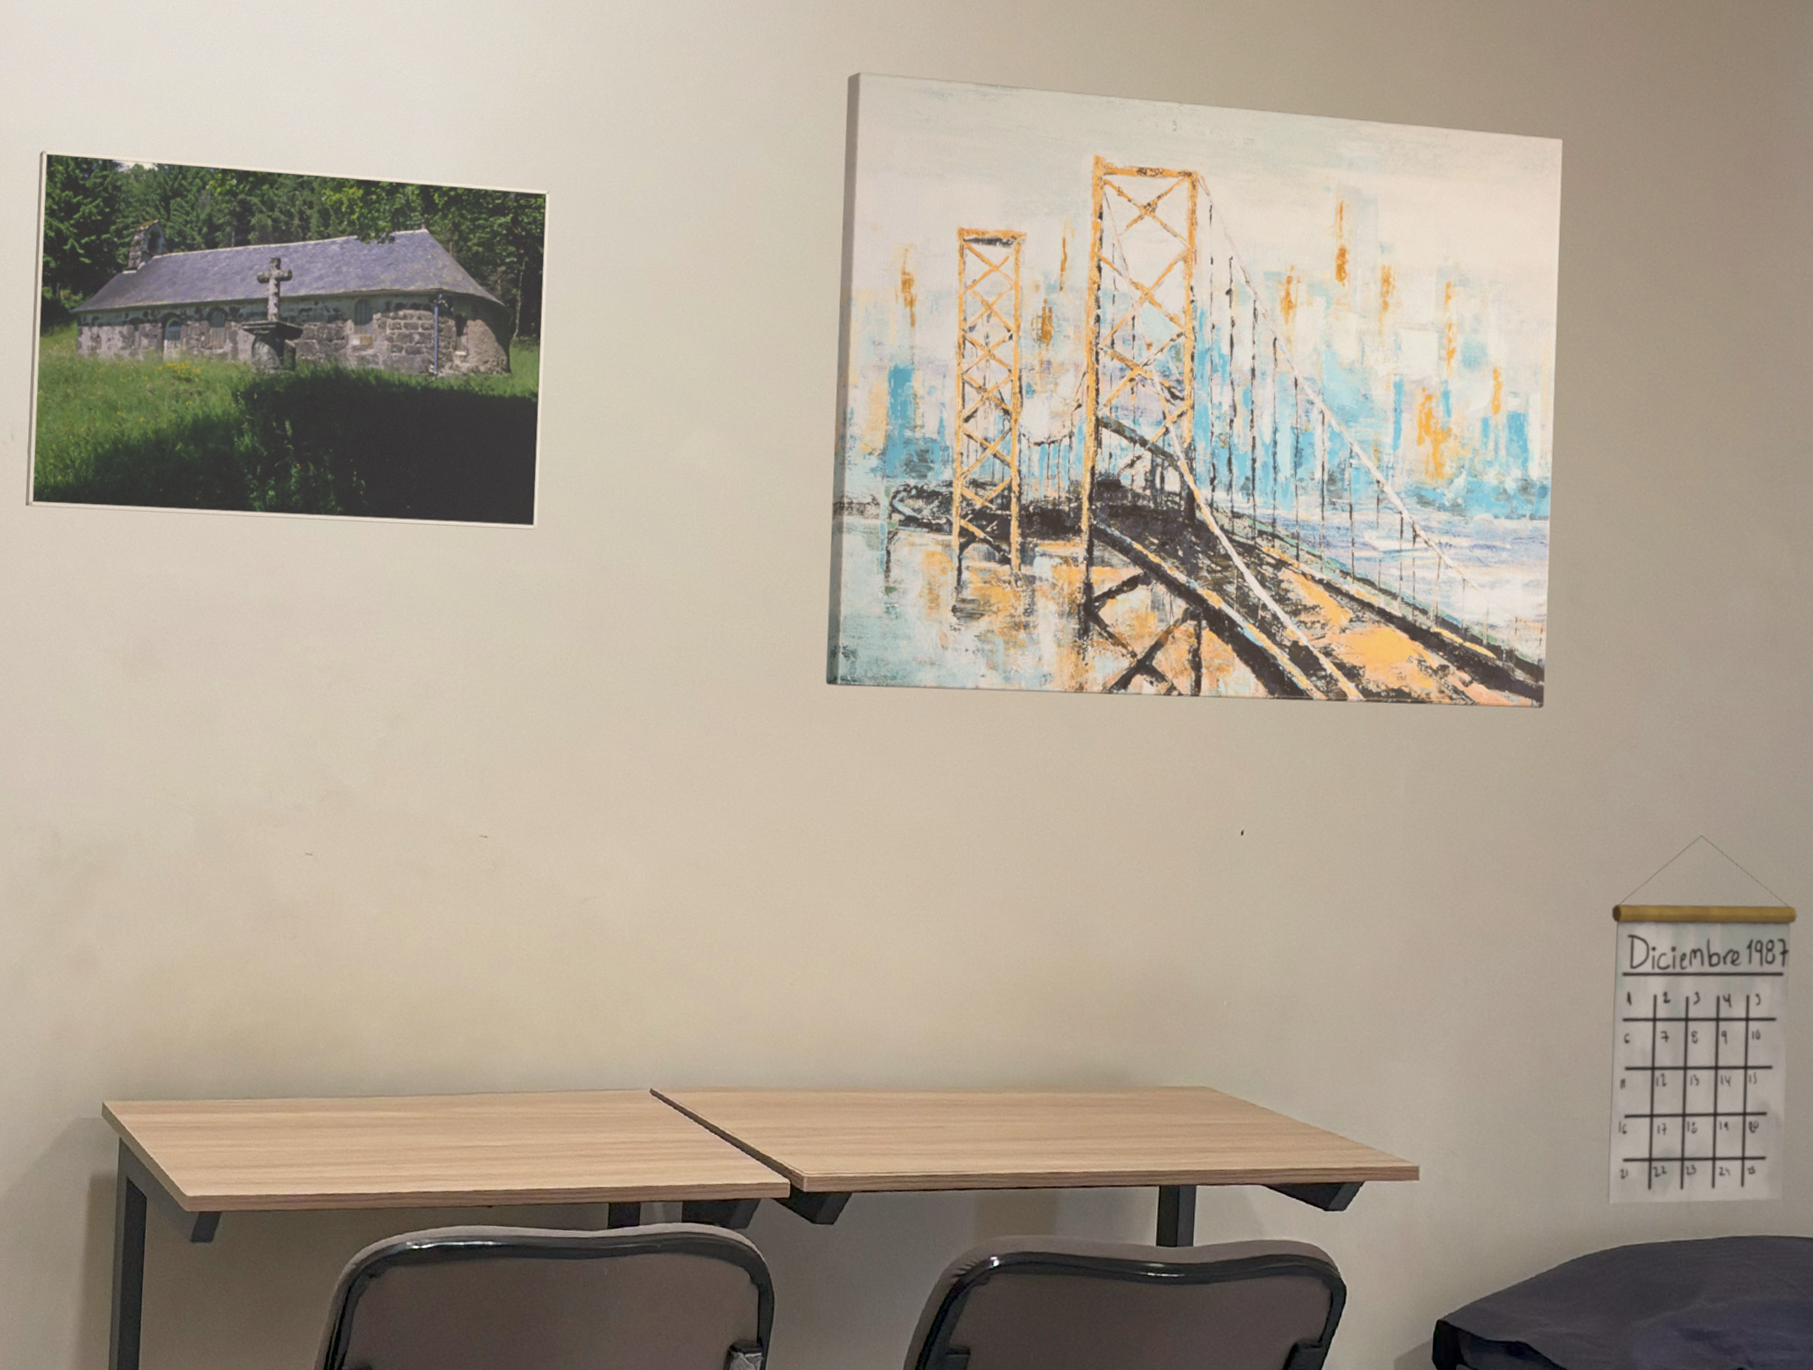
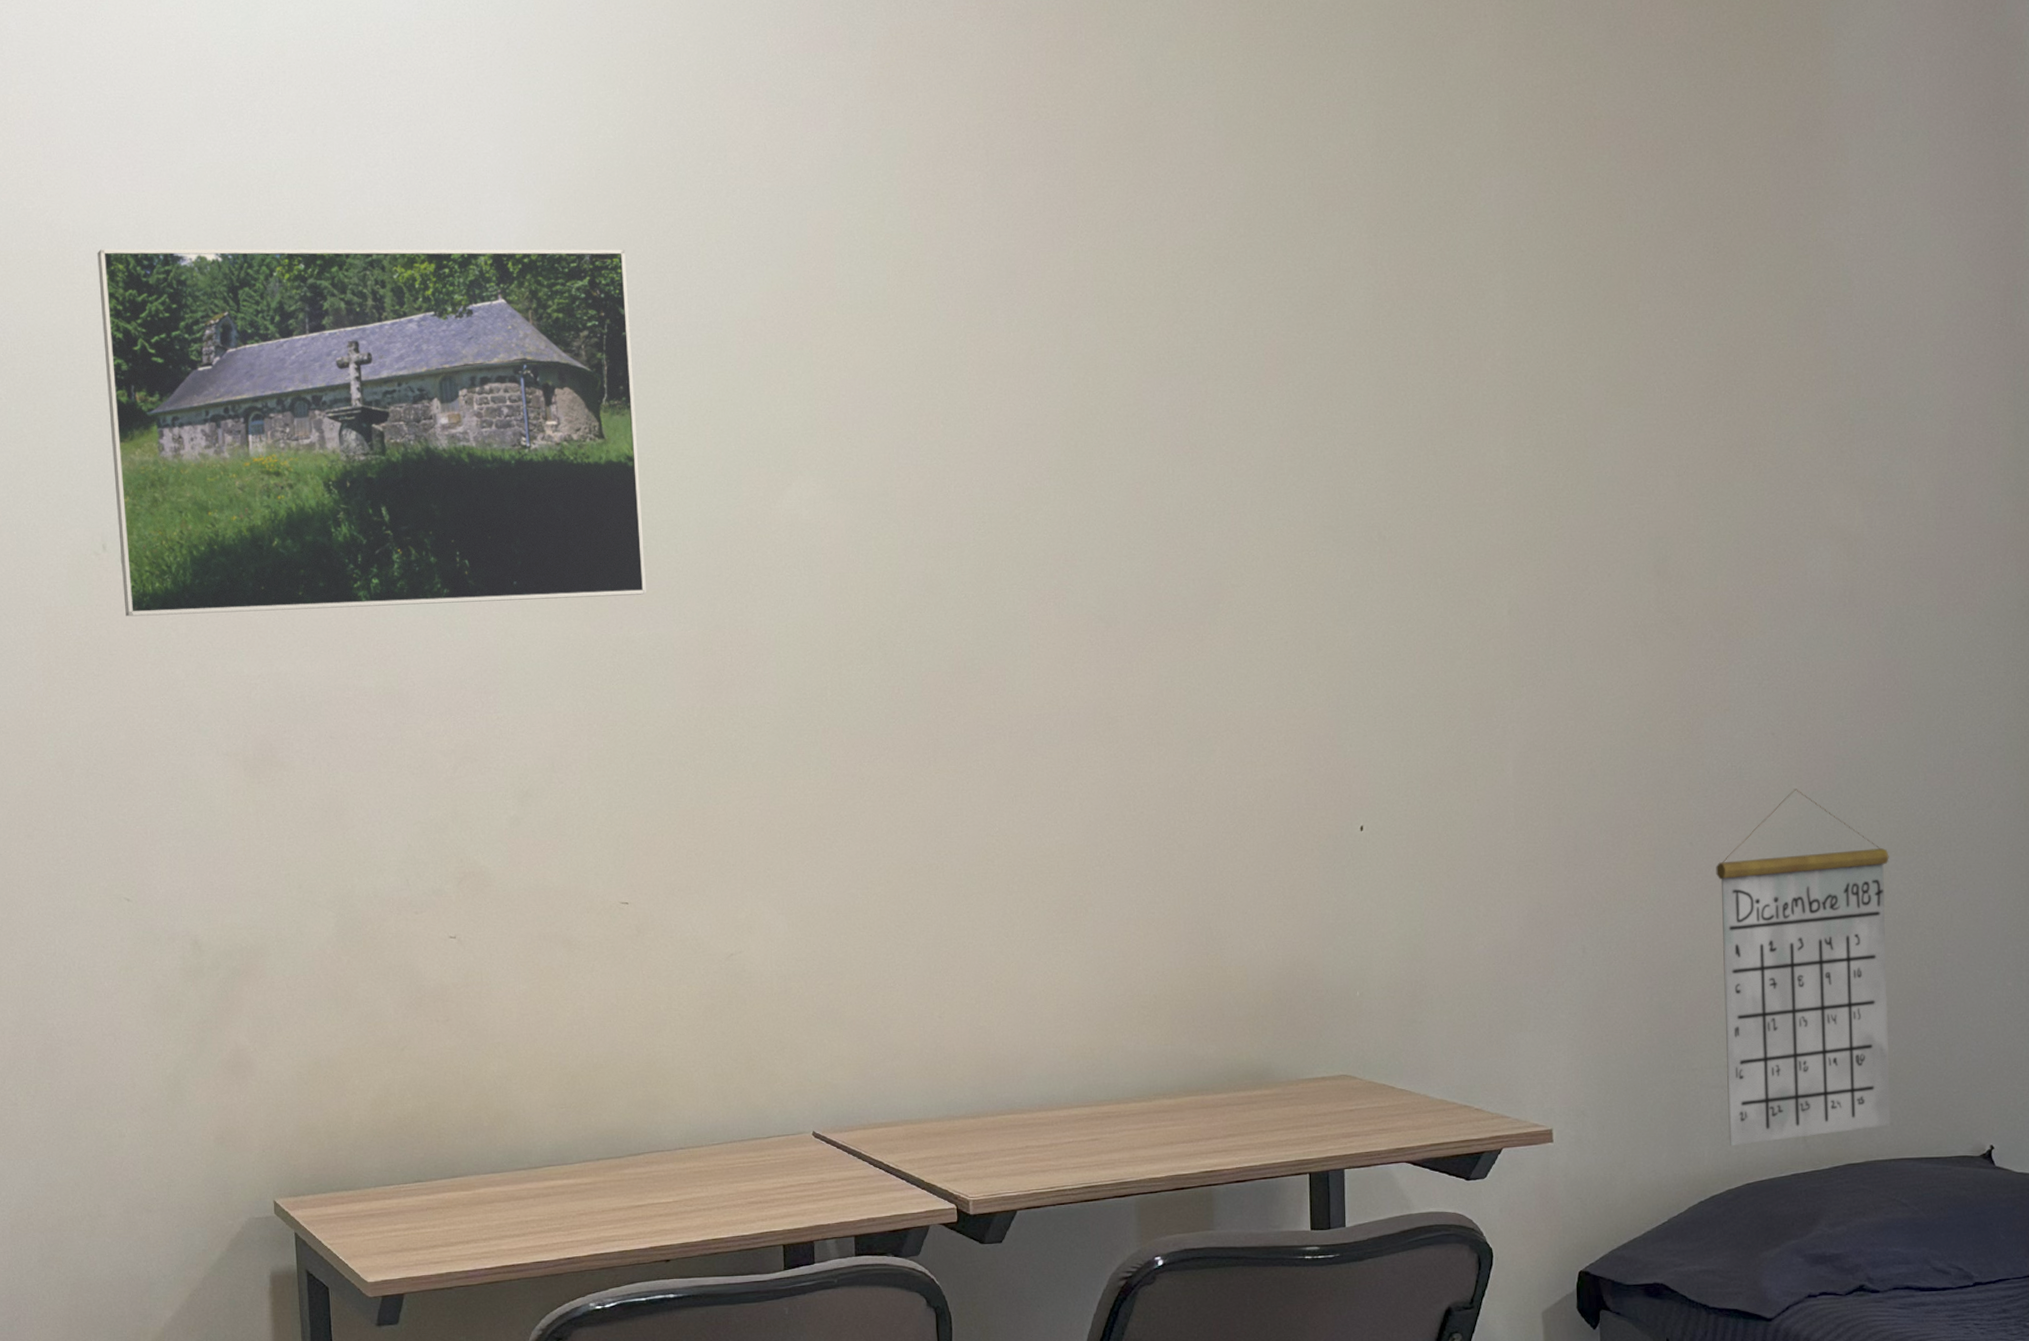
wall art: present [825,71,1563,709] -> none [913,102,1640,723]

